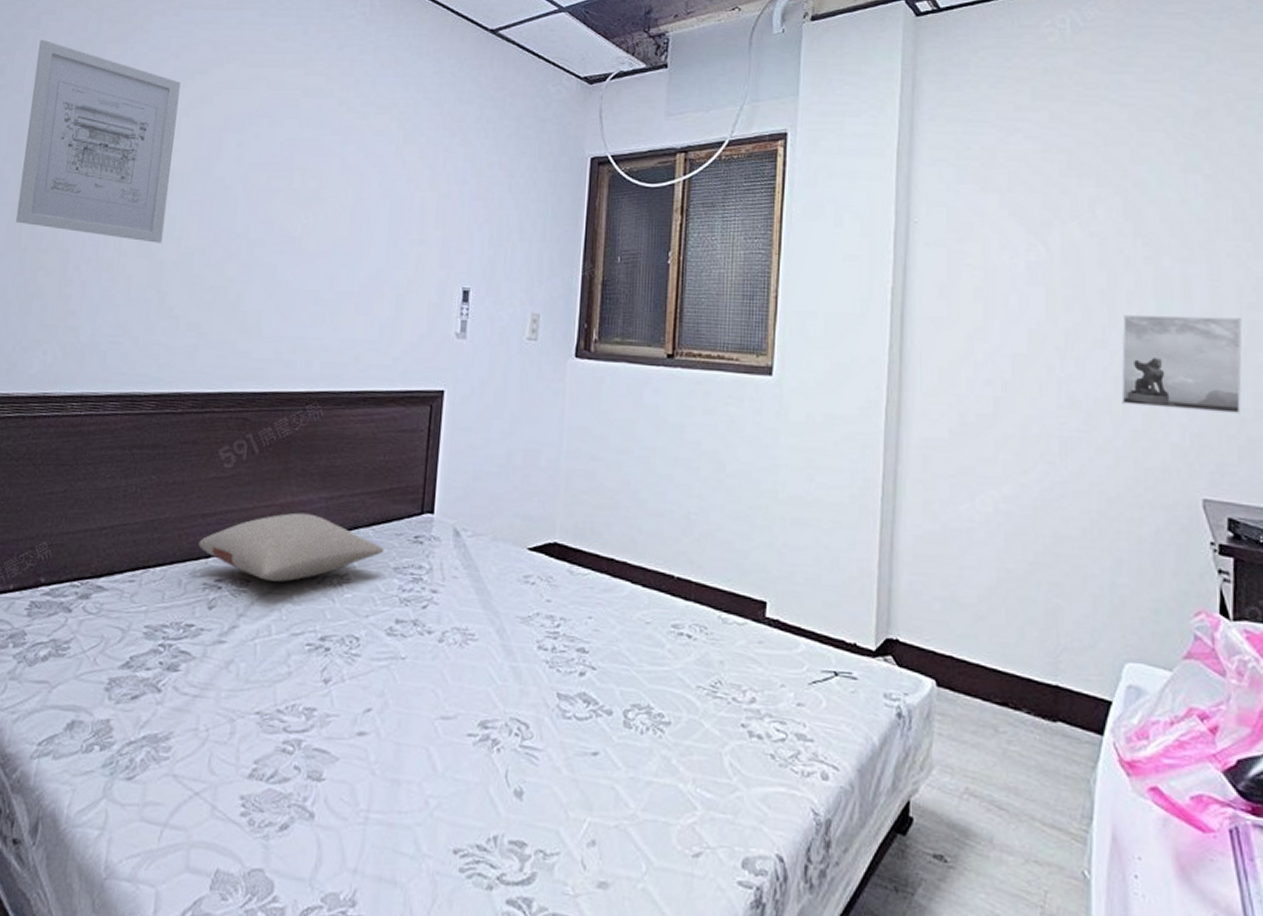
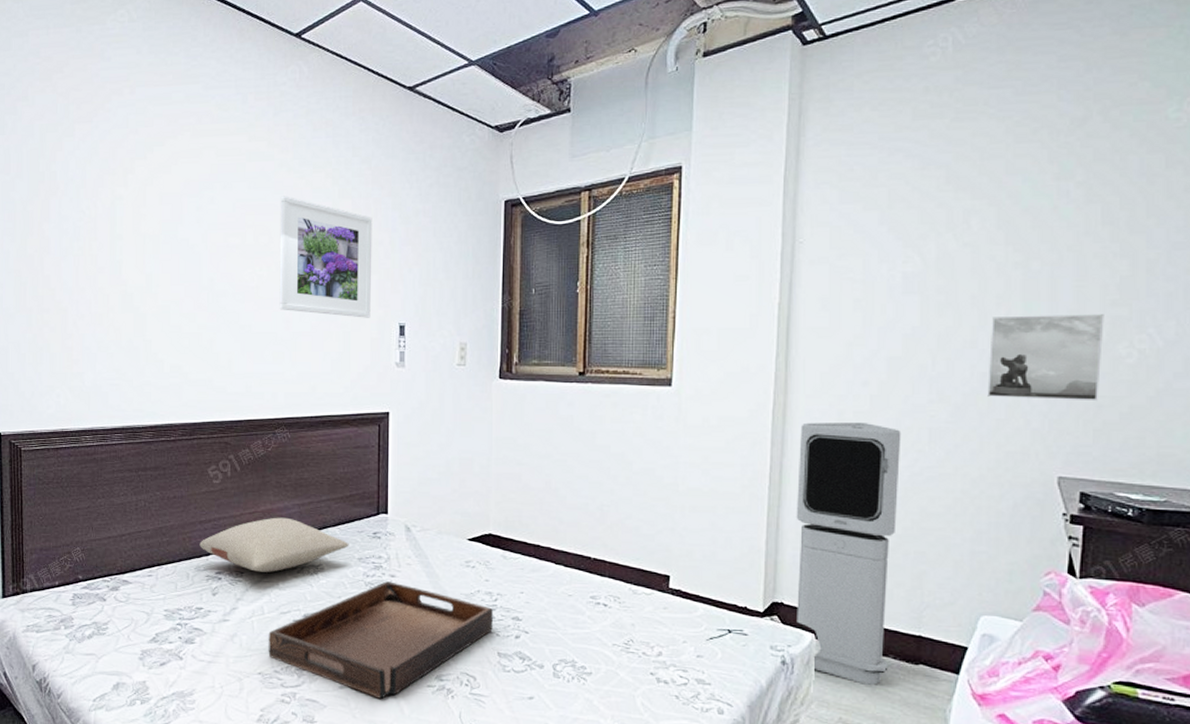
wall art: present [16,39,181,243] -> none [18,124,143,299]
serving tray: none [271,598,554,750] -> present [268,581,493,699]
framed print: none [324,137,441,280] -> present [279,196,373,318]
air purifier: none [912,424,1029,747] -> present [796,422,901,685]

